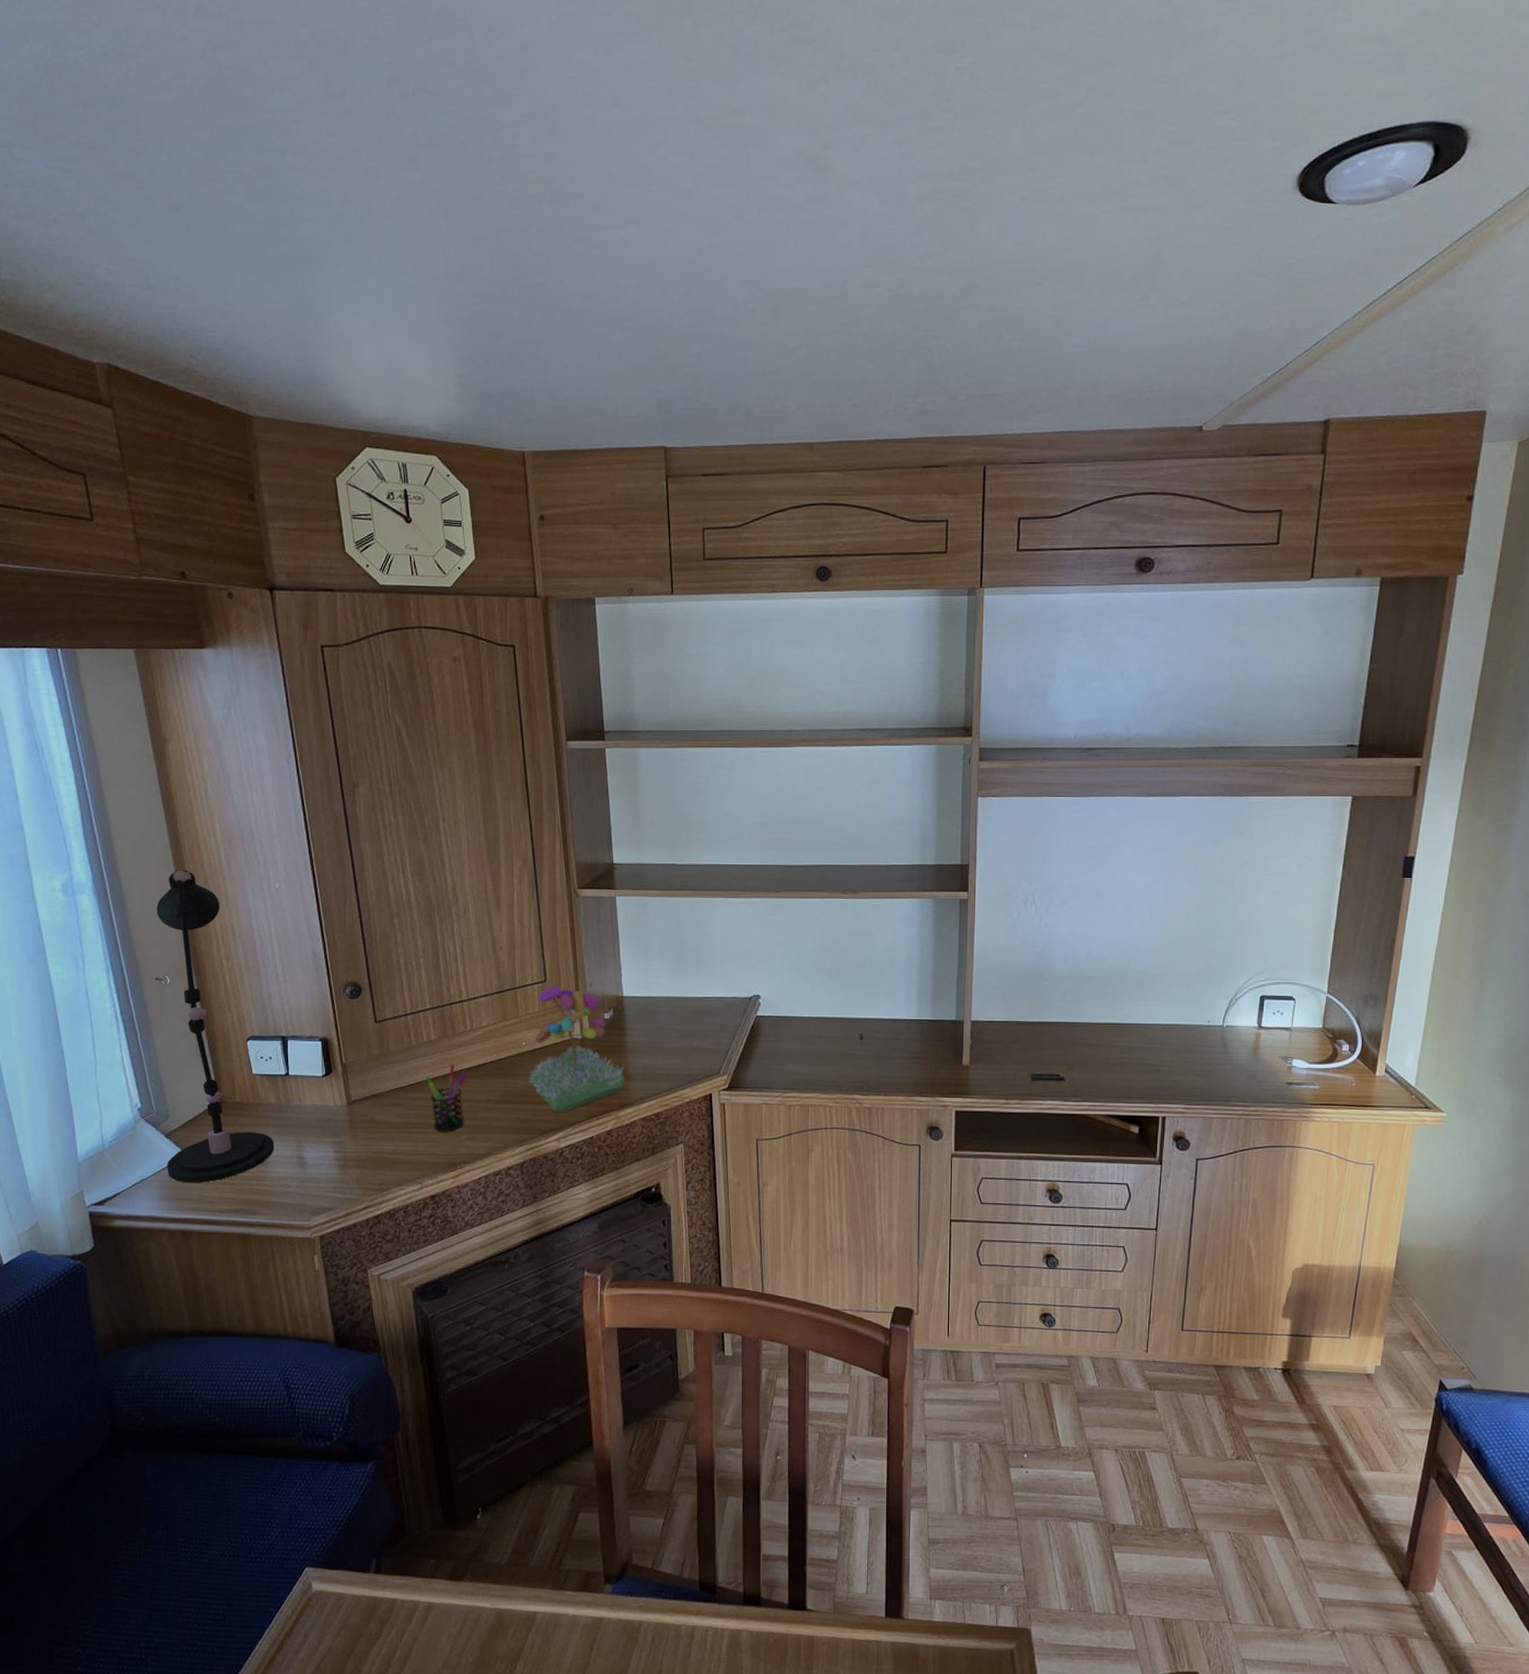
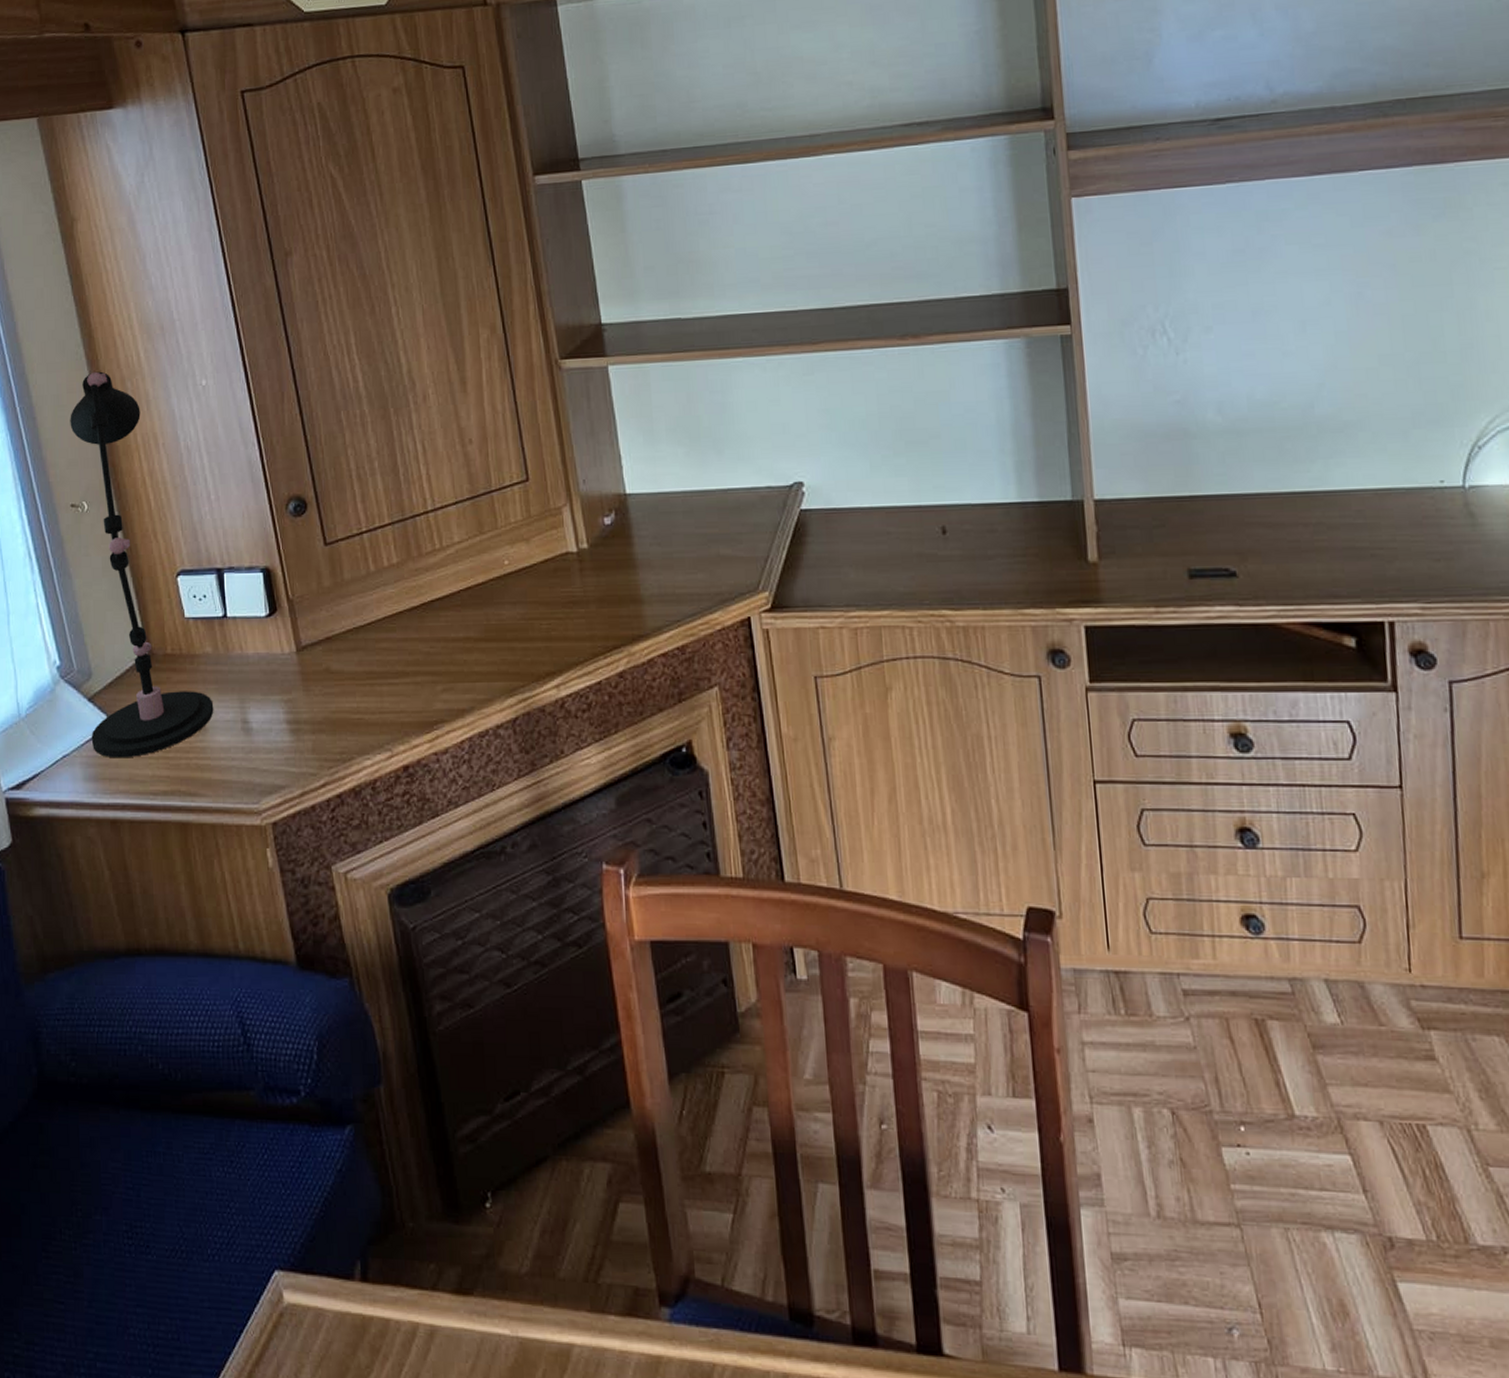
pen holder: present [426,1064,467,1132] -> none [389,593,439,682]
flower: present [528,985,625,1112] -> none [514,484,636,650]

